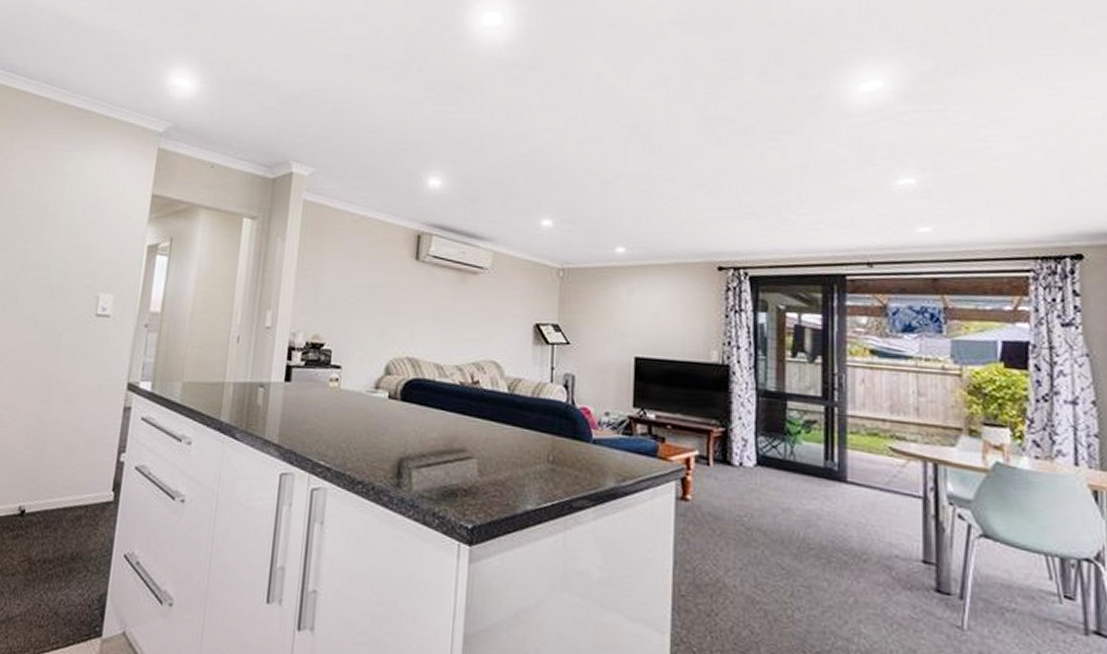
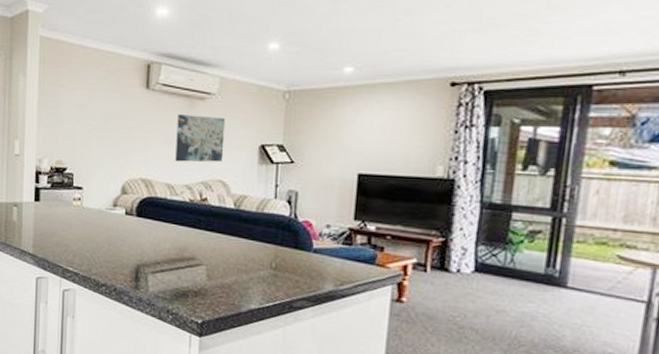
wall art: none [445,289,499,342] -> present [175,115,226,163]

